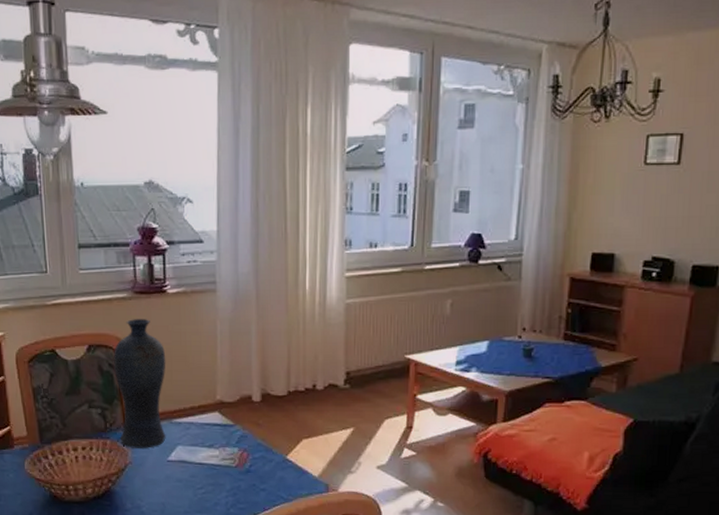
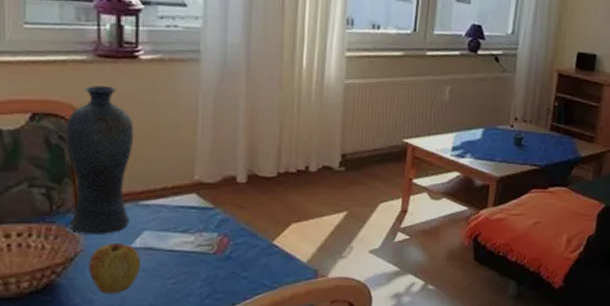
apple: none [136,456,177,501] -> present [89,242,141,294]

